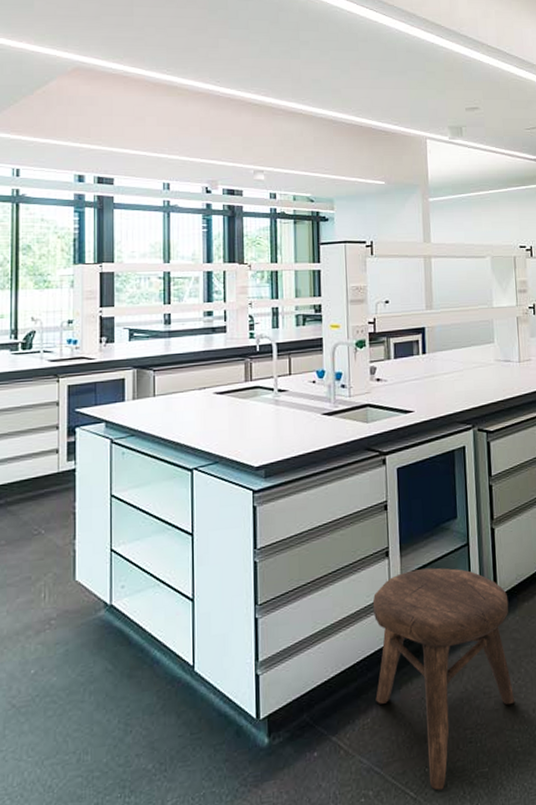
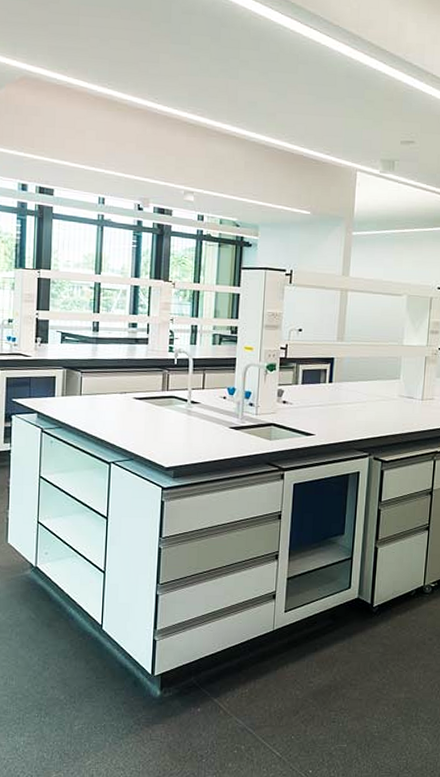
stool: present [372,567,515,791] -> none [254,574,383,755]

